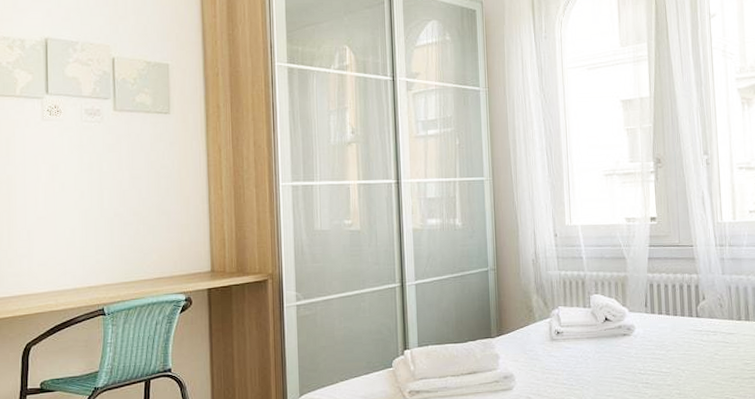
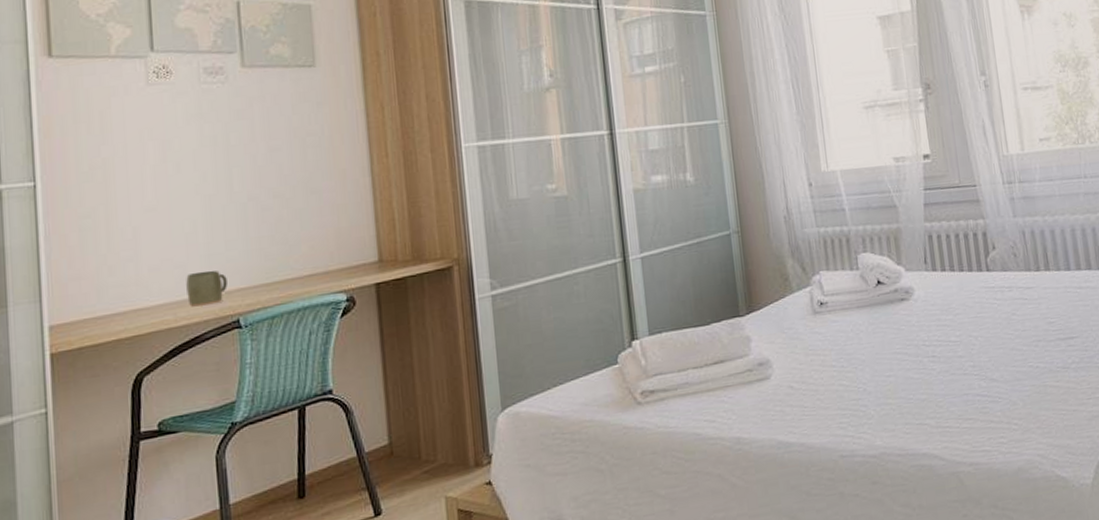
mug: none [65,268,96,296] -> present [186,270,227,307]

